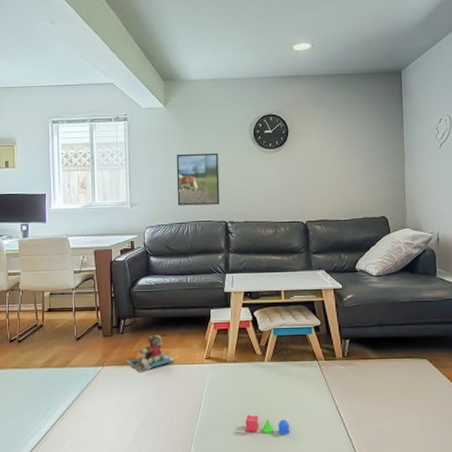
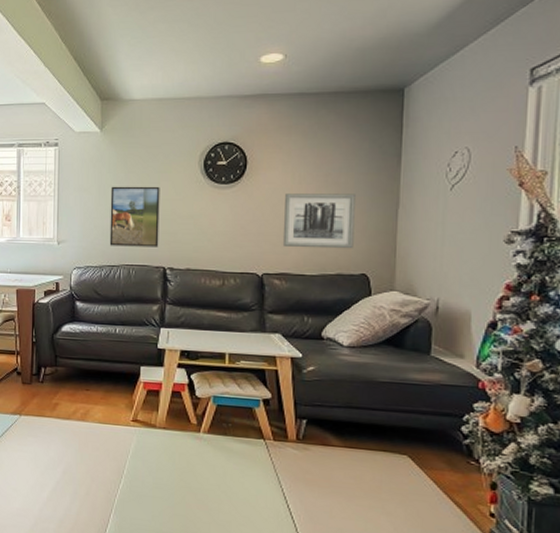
teddy bear: present [127,334,173,373] -> none [46,387,96,428]
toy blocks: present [245,414,290,435] -> none [173,489,226,519]
wall art: none [320,153,374,199] -> present [282,193,355,249]

